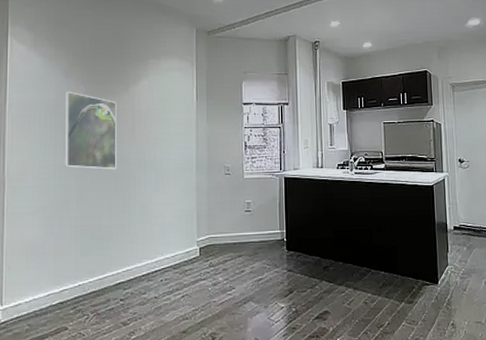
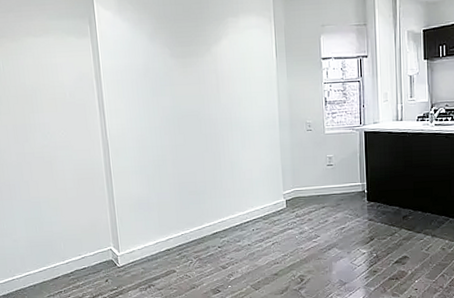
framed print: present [64,91,116,170] -> none [151,55,205,130]

